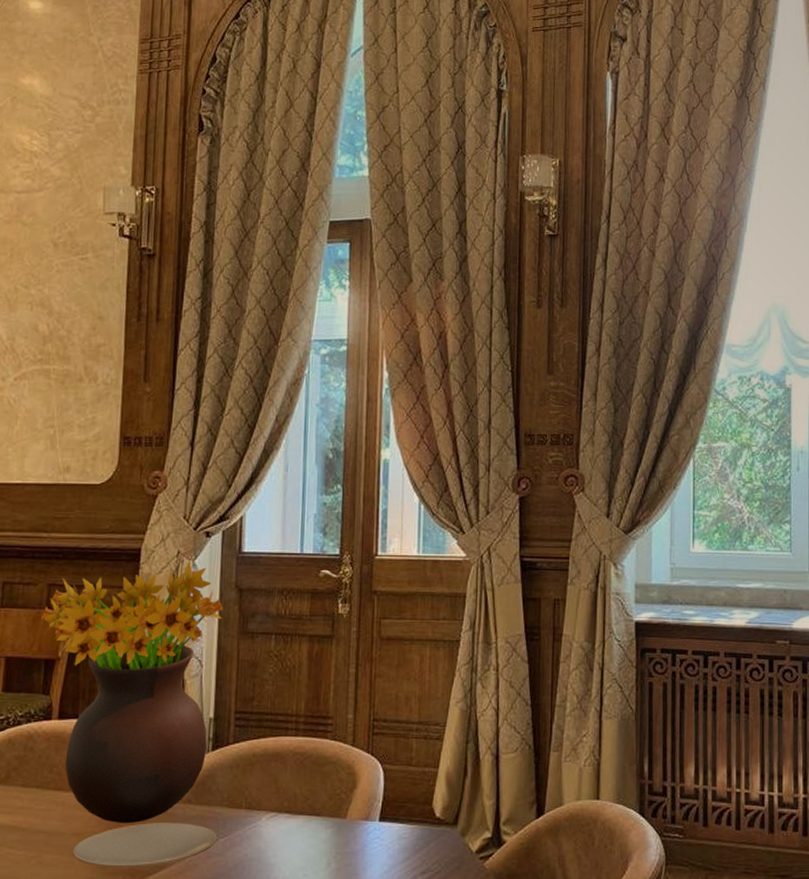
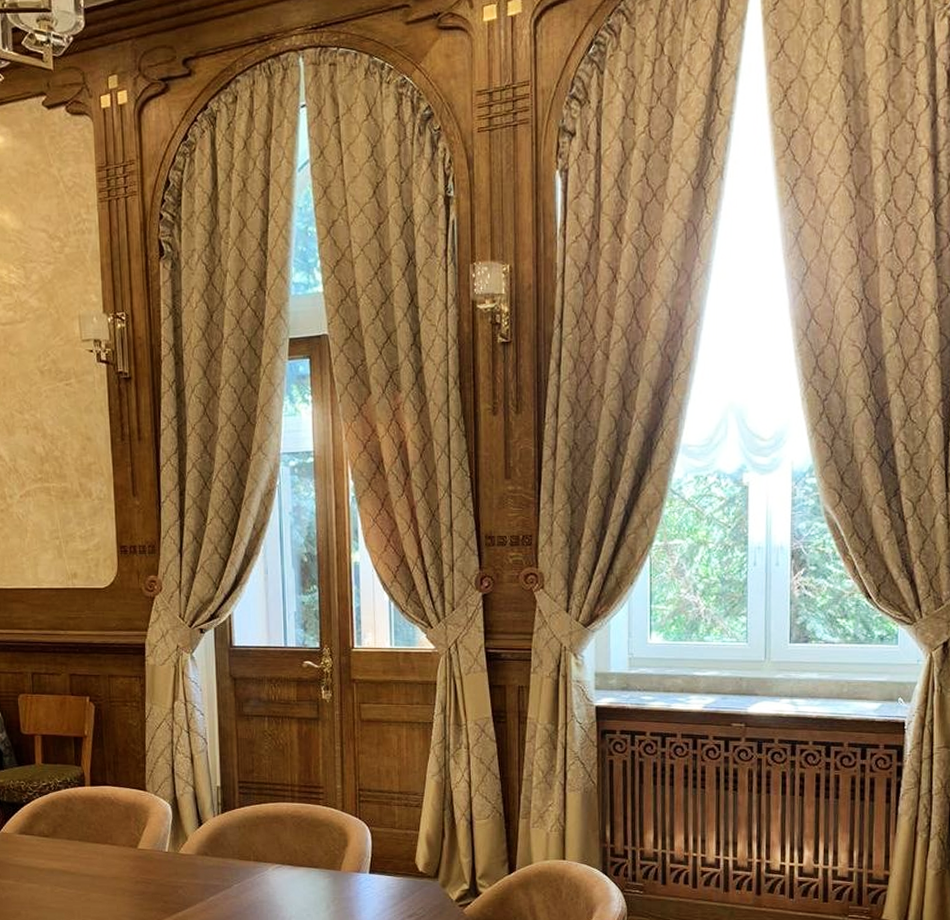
flower arrangement: present [40,560,224,823] -> none [66,653,221,870]
plate: present [73,822,218,868] -> none [114,870,232,906]

